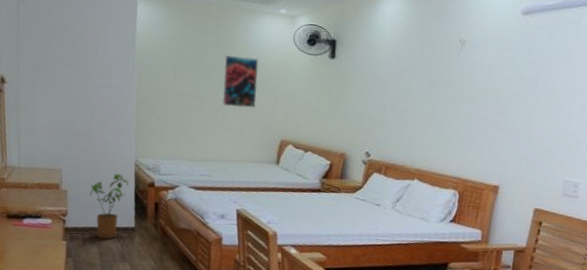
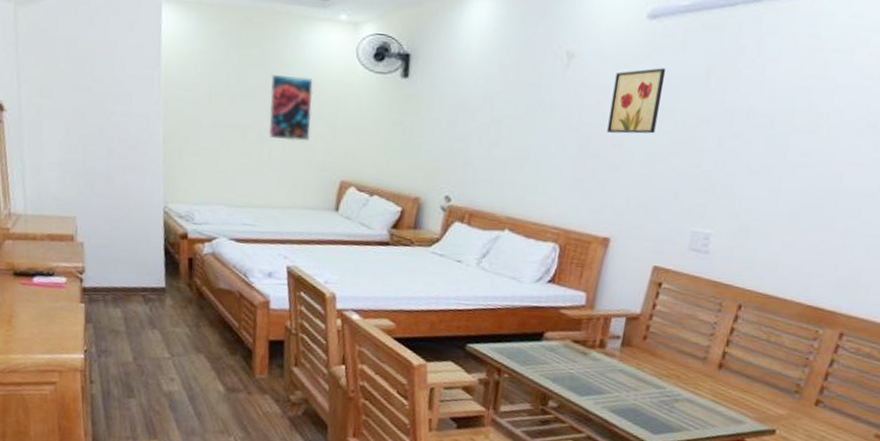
house plant: present [90,173,129,240] -> none [110,222,157,302]
wall art: none [493,52,538,103] -> present [607,68,667,134]

